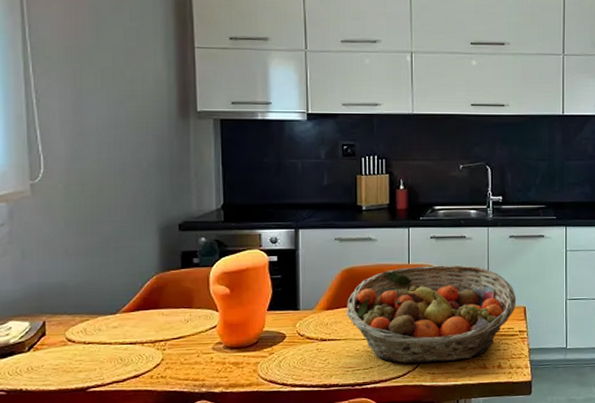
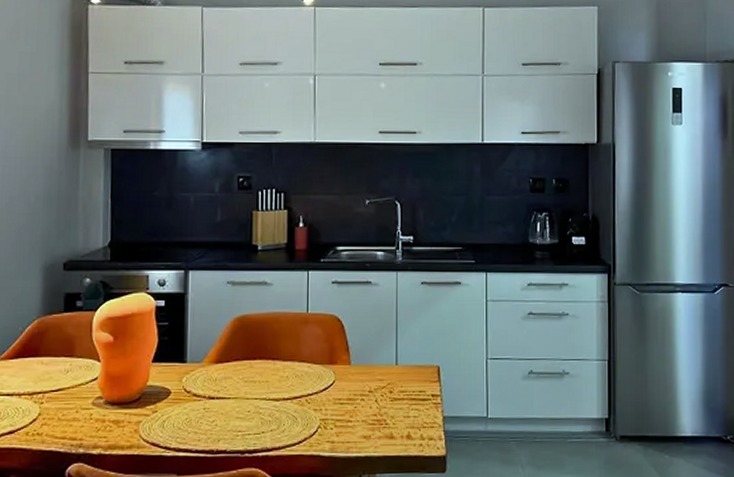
fruit basket: present [346,264,517,364] -> none [237,314,429,430]

